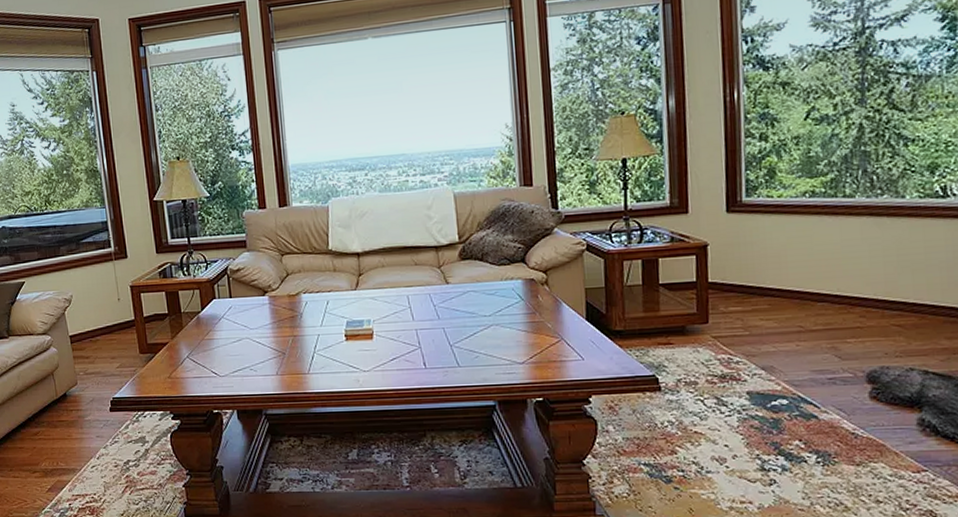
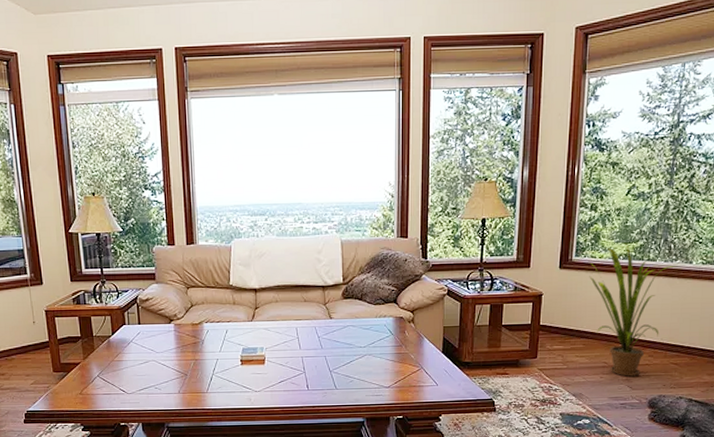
house plant: none [764,178,884,344] -> present [588,244,677,377]

